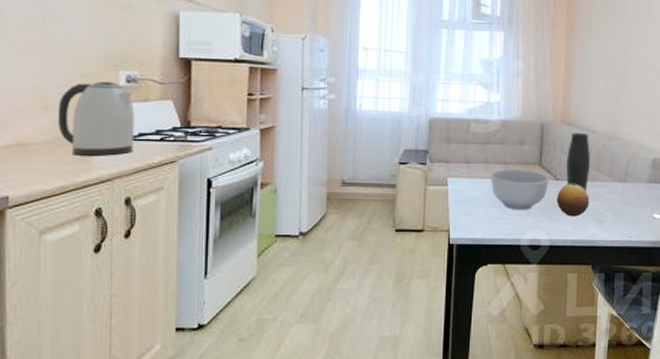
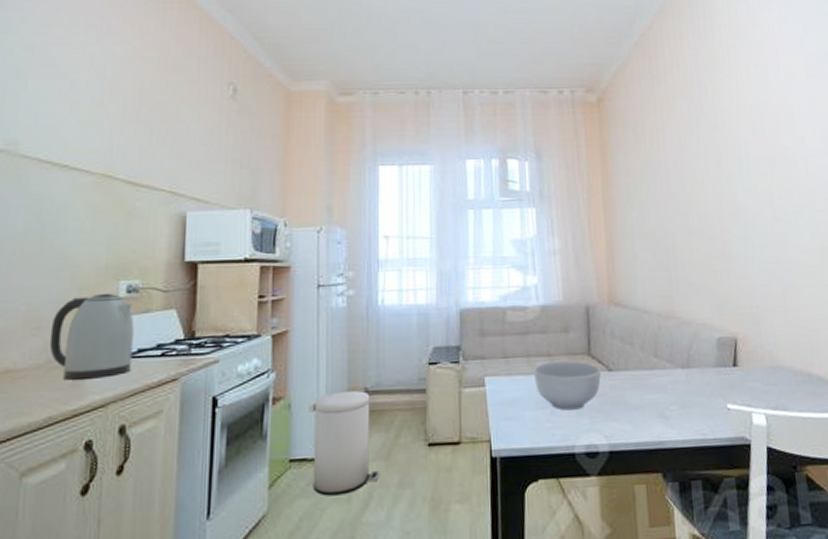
pedal bin: none [293,181,354,266] -> present [309,390,380,496]
fruit: present [557,184,590,217] -> none [612,374,651,414]
vase: present [566,132,591,192] -> none [619,313,647,383]

